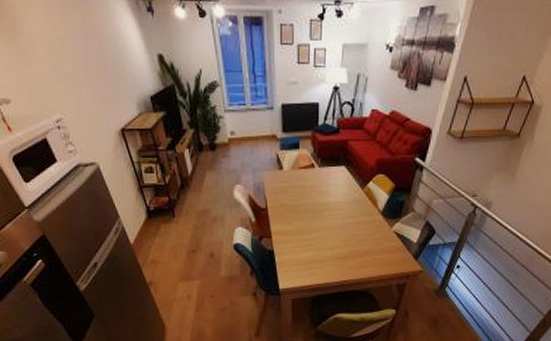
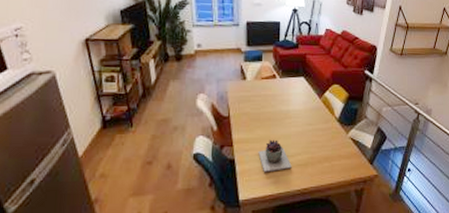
succulent plant: none [297,232,331,264] -> present [258,139,292,173]

